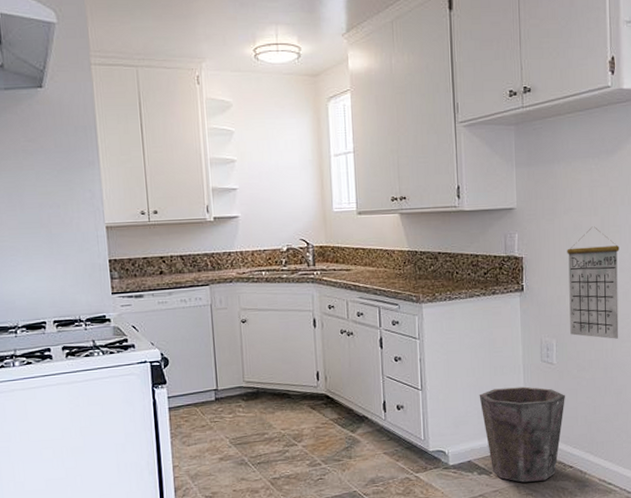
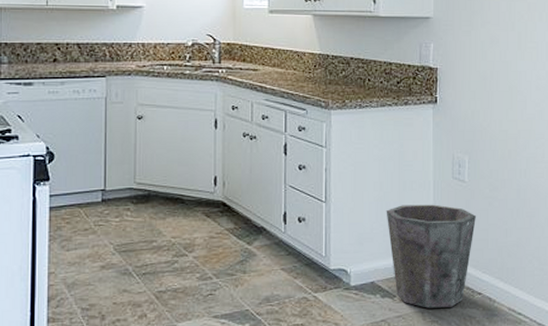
calendar: present [567,226,620,339] -> none [483,41,536,159]

